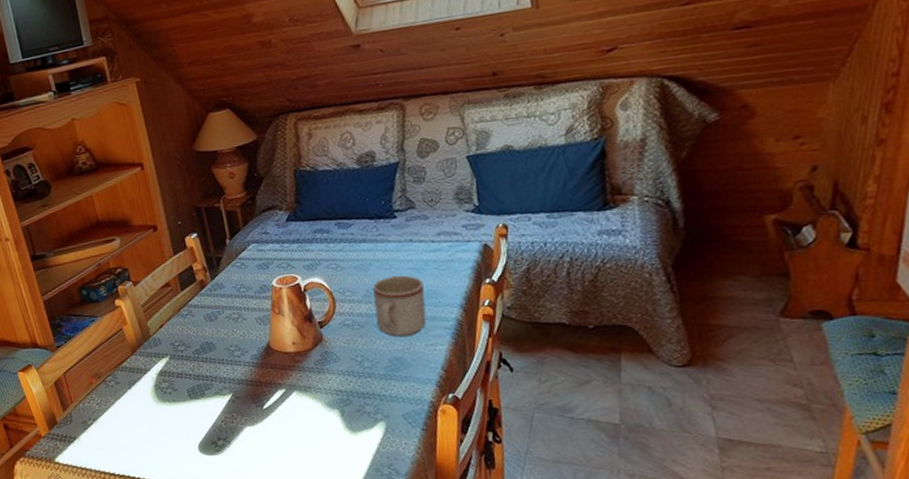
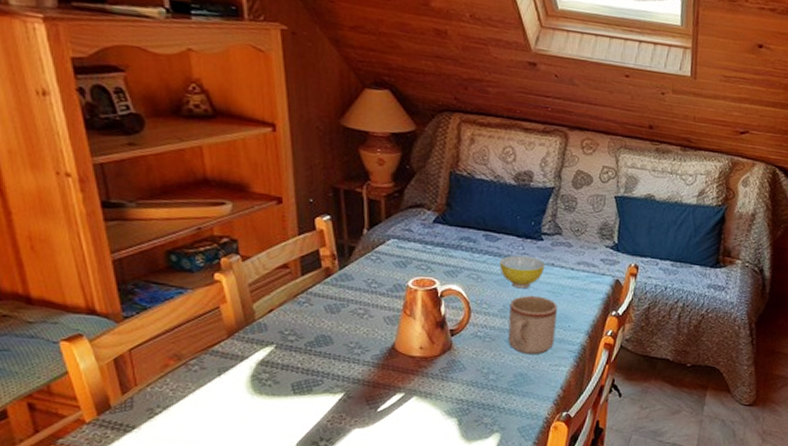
bowl: none [356,236,403,271] -> present [500,255,545,289]

